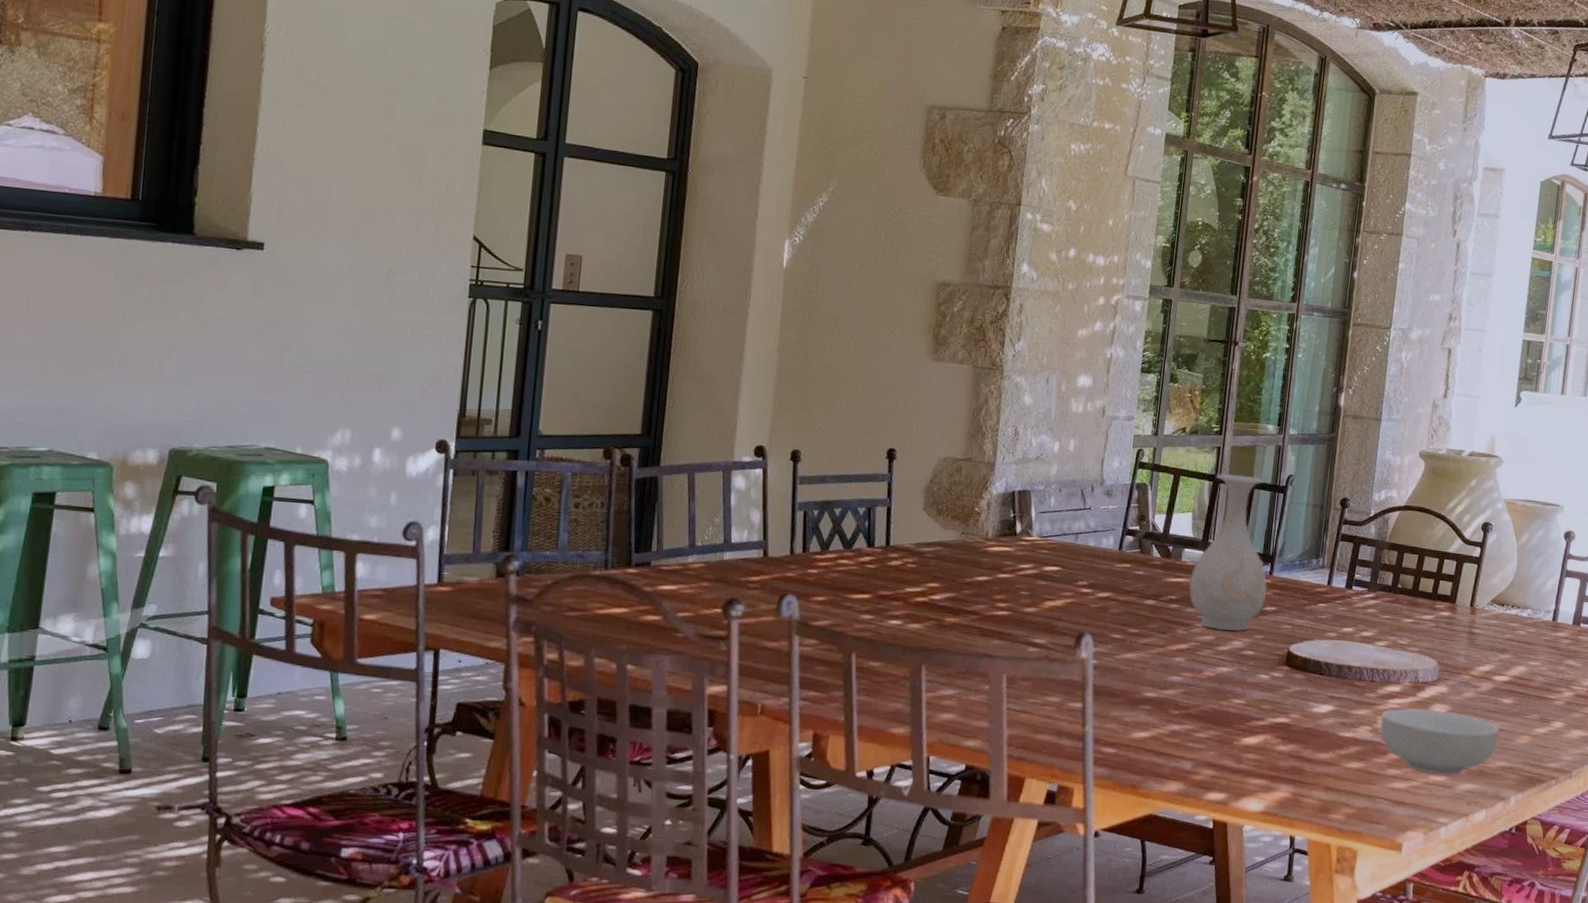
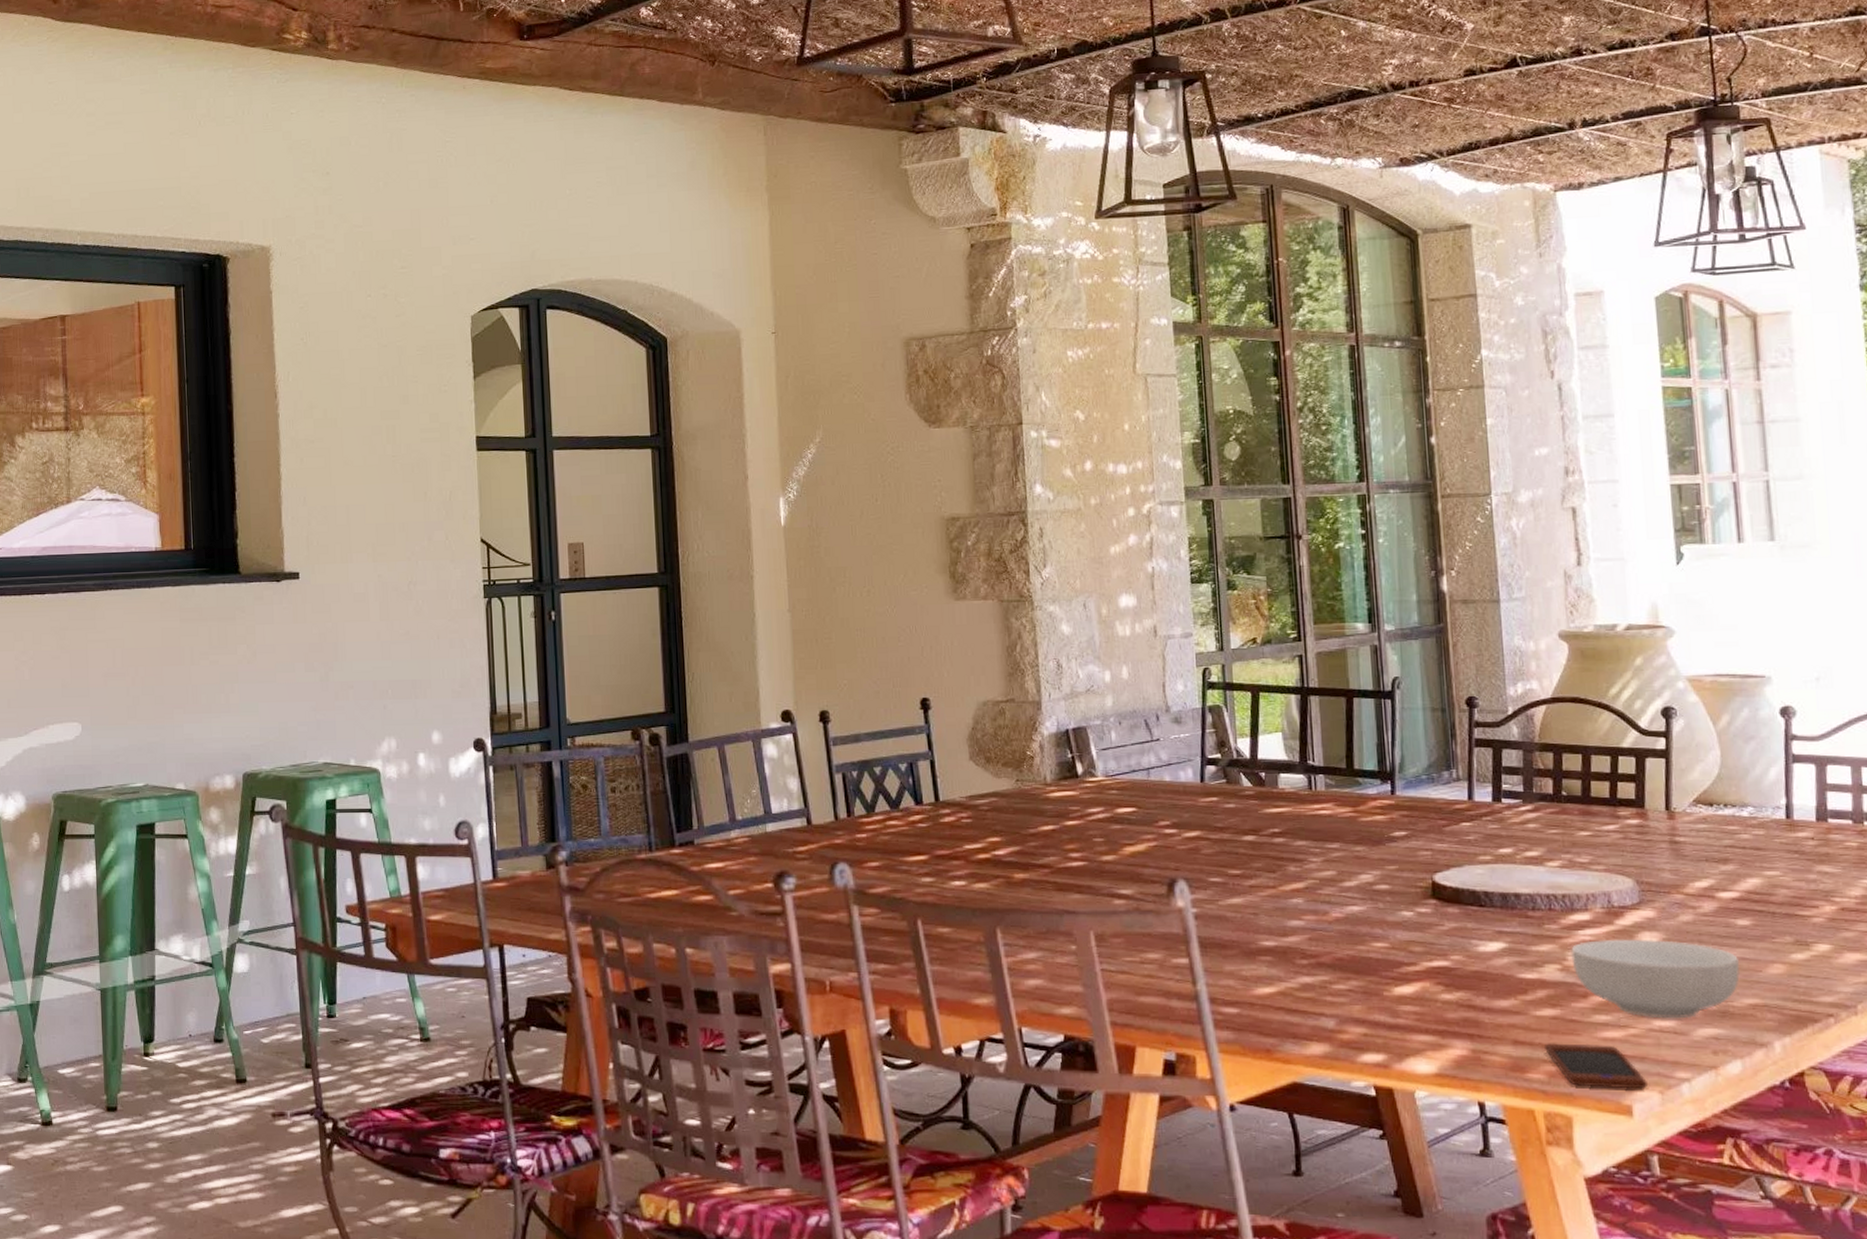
vase: present [1188,473,1268,632] -> none [1292,683,1393,864]
smartphone: none [1347,790,1417,830] -> present [1545,1043,1648,1089]

